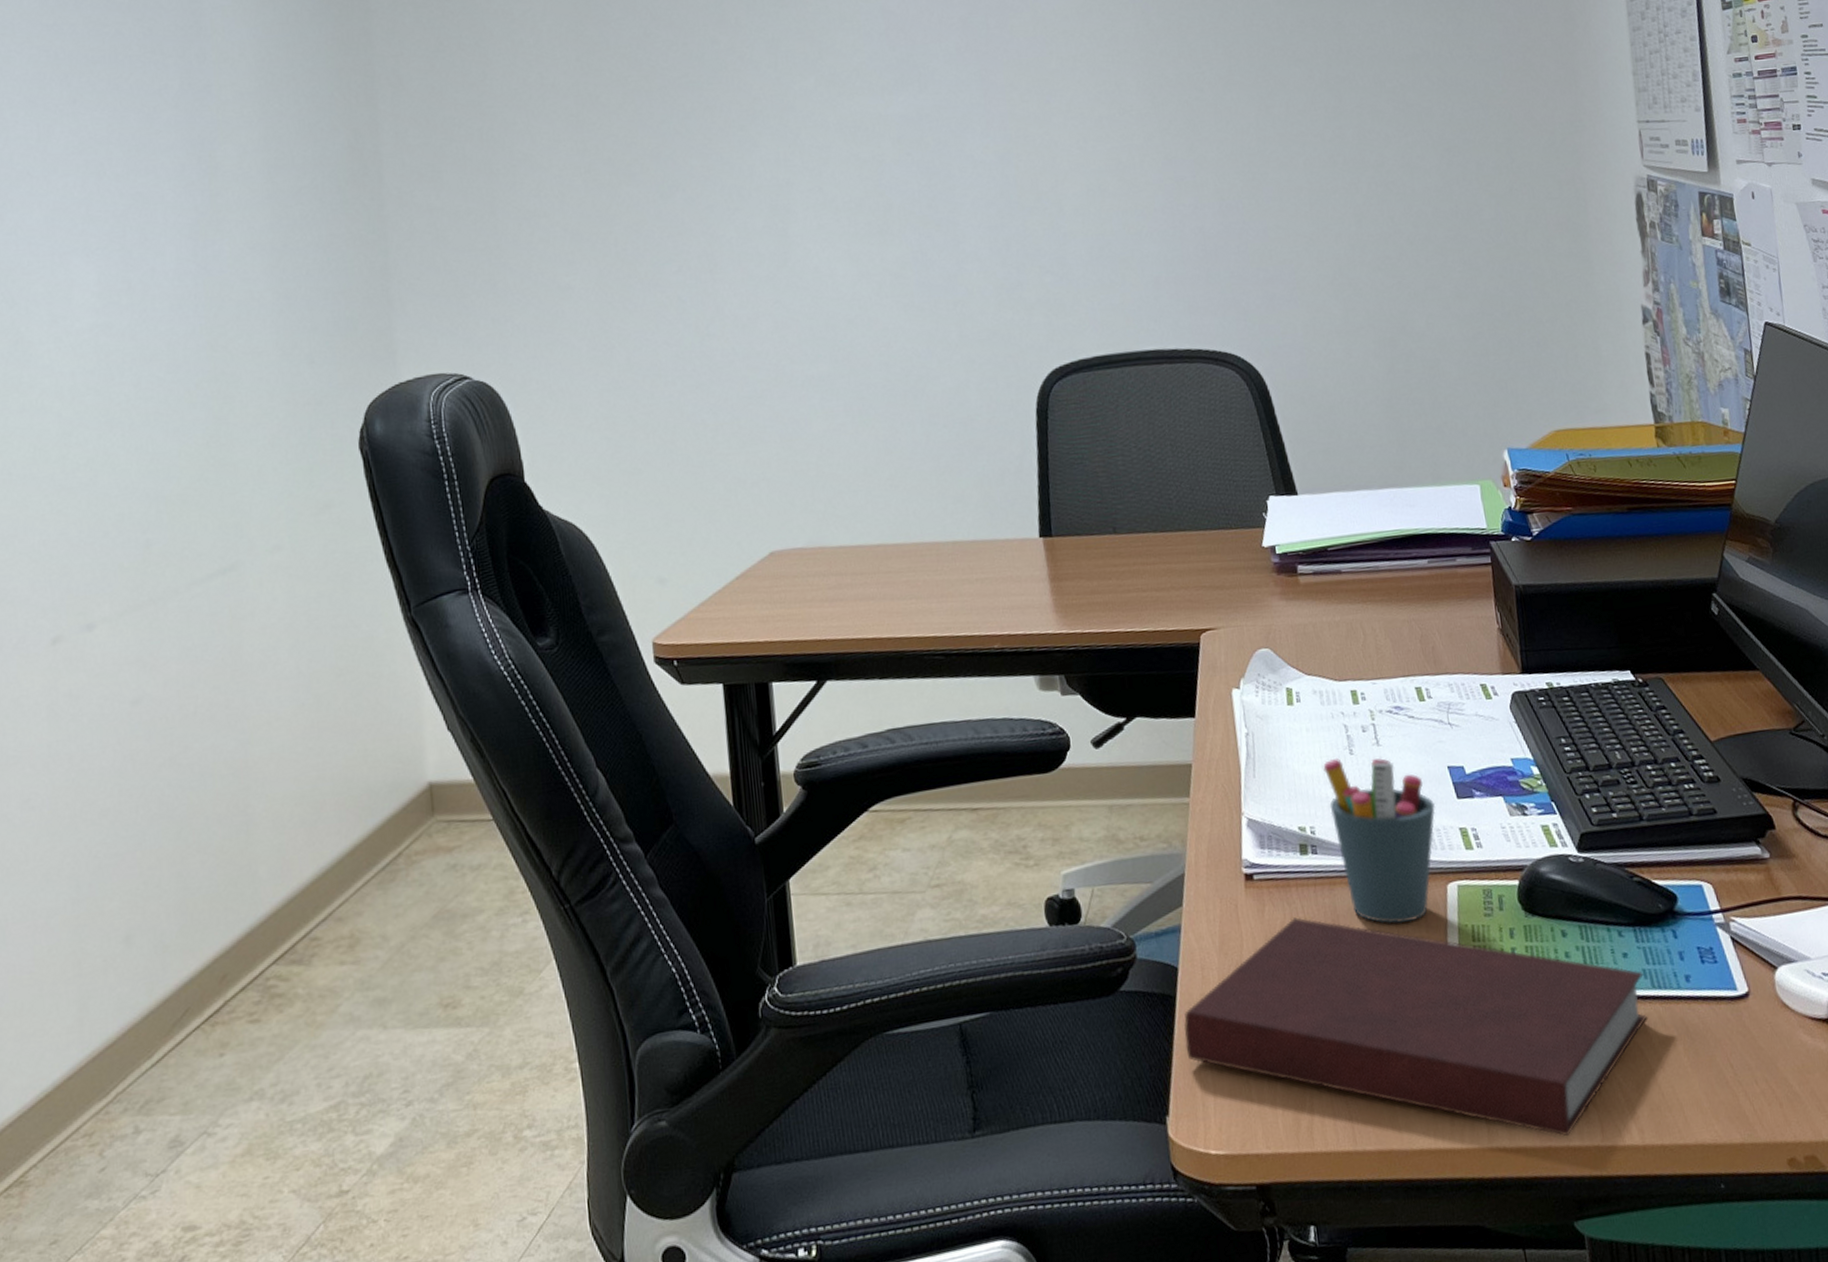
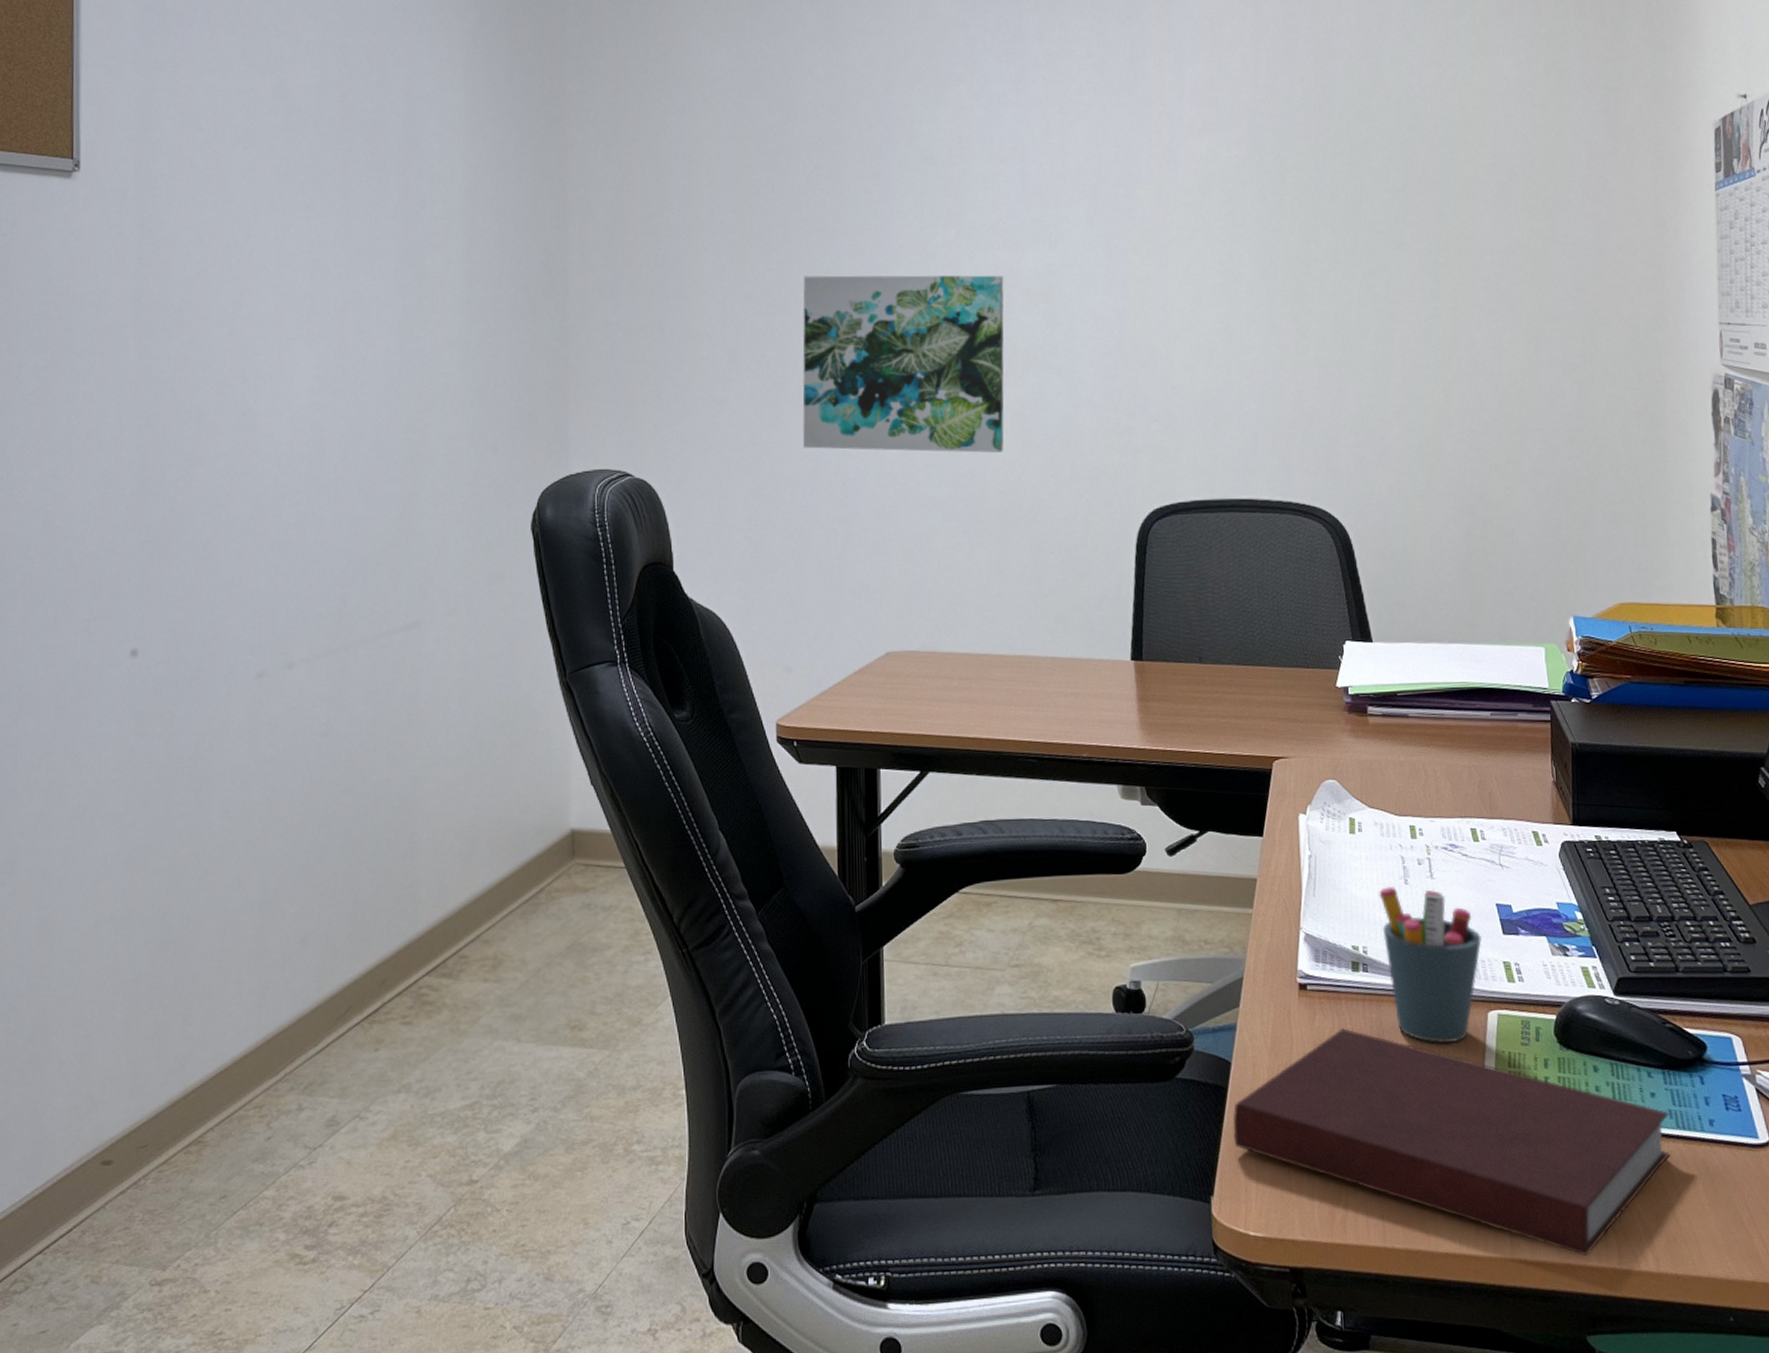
wall art: none [648,124,885,332] -> present [802,275,1004,453]

